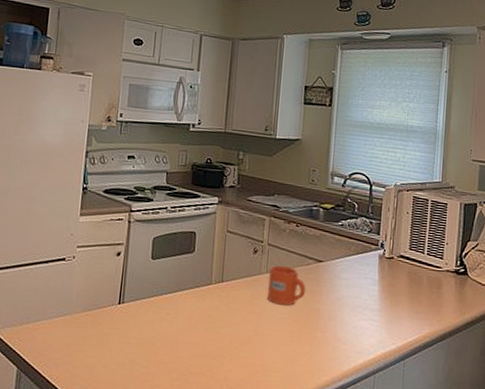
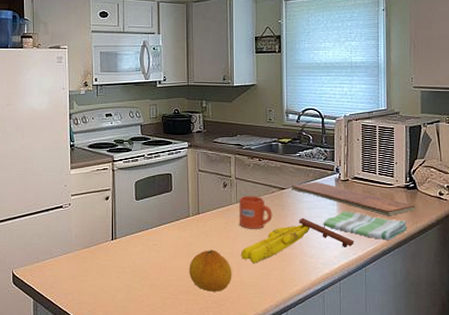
fruit: none [204,325,254,376] -> present [189,250,232,292]
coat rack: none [266,297,394,346] -> present [241,218,354,263]
chopping board: none [330,256,465,304] -> present [292,181,416,216]
dish towel: none [361,293,454,332] -> present [323,211,408,241]

